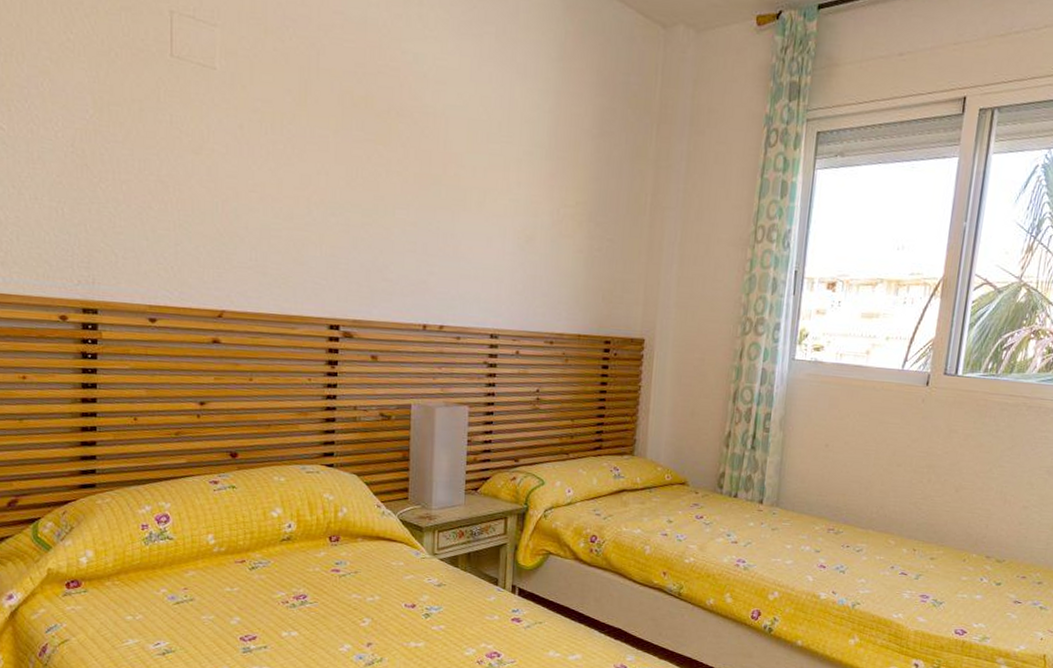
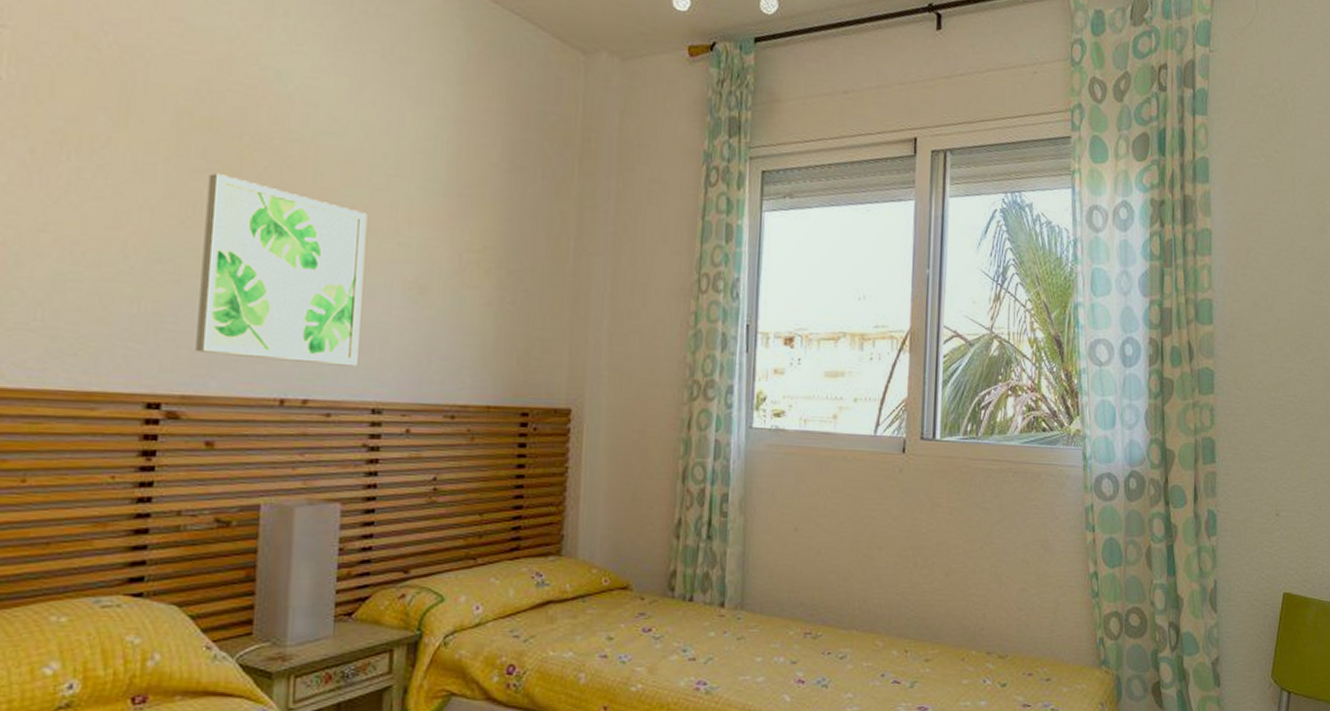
wall art: none [362,142,486,301] -> present [196,172,368,367]

